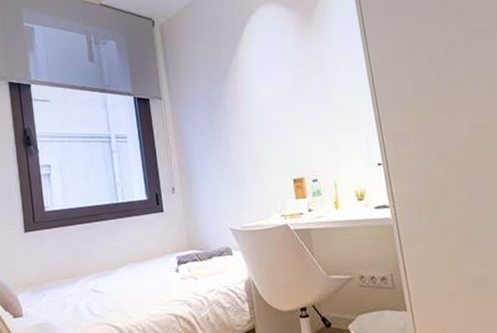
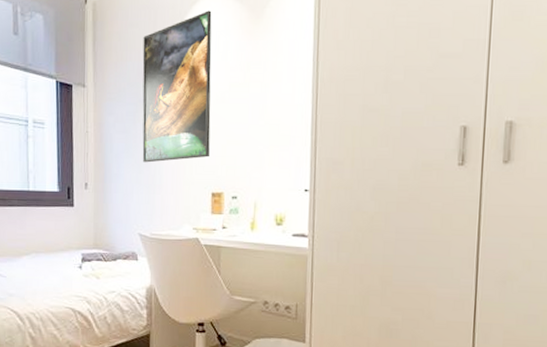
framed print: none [209,19,286,161] -> present [142,10,212,163]

